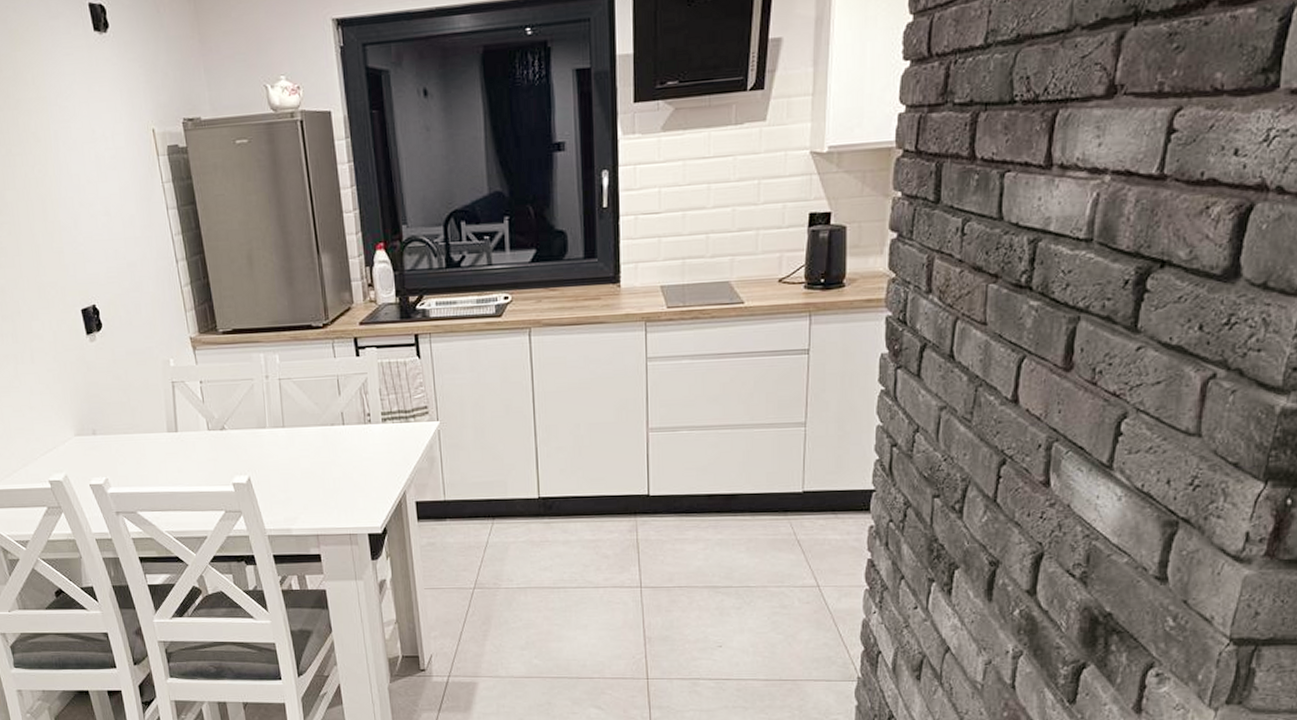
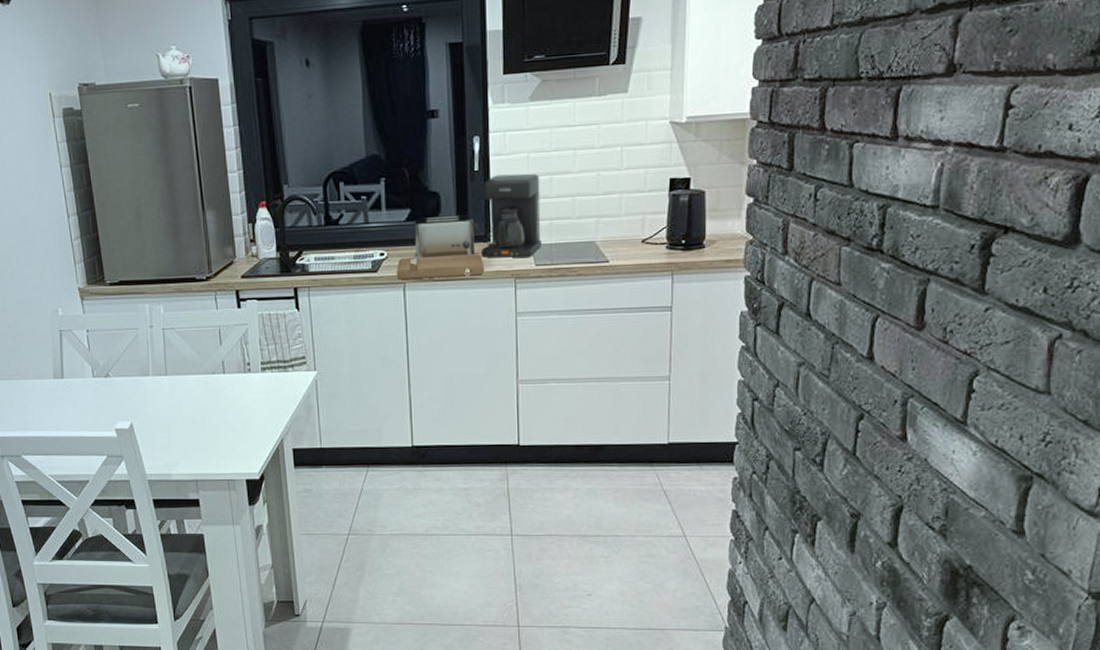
cutting board: none [521,296,614,324] -> present [396,254,485,279]
toaster: none [540,254,608,304] -> present [414,214,479,261]
coffee maker: none [610,210,673,300] -> present [481,174,542,258]

